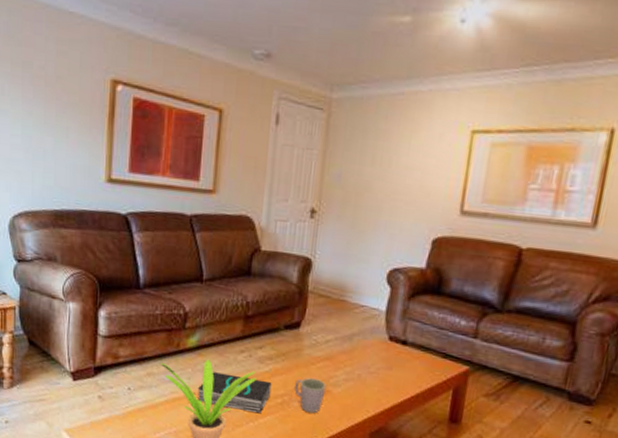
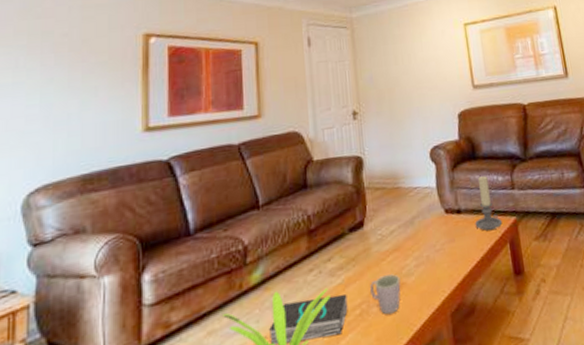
candle holder: none [419,314,452,372] -> present [475,176,502,231]

